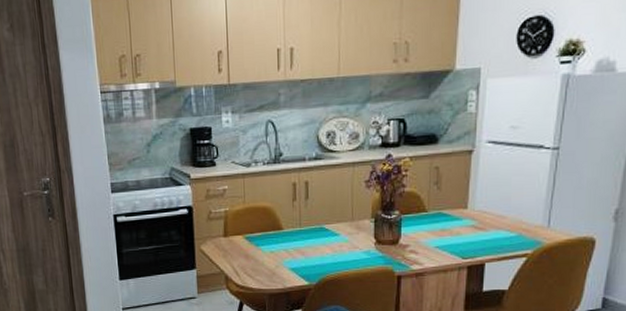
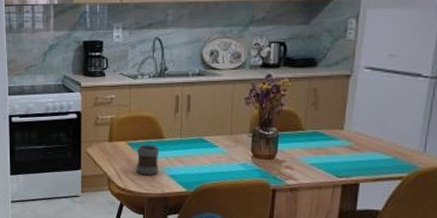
mug: none [254,237,279,270] -> present [136,144,160,175]

